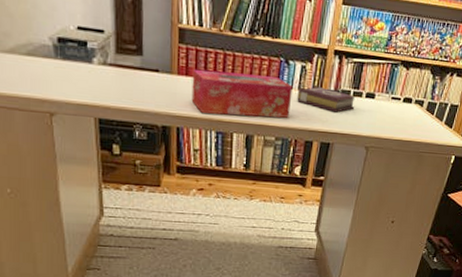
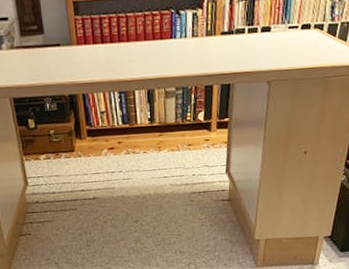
tissue box: present [191,69,293,118] -> none [90,28,187,77]
book: present [297,87,356,113] -> none [192,30,251,53]

